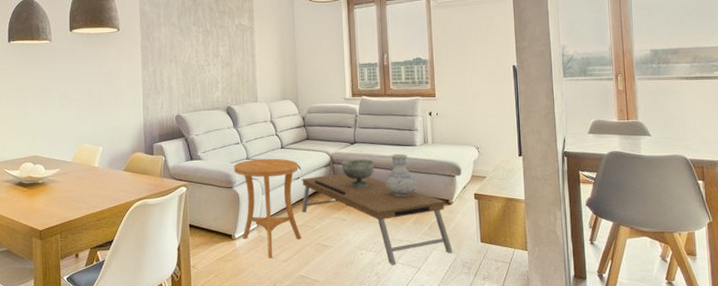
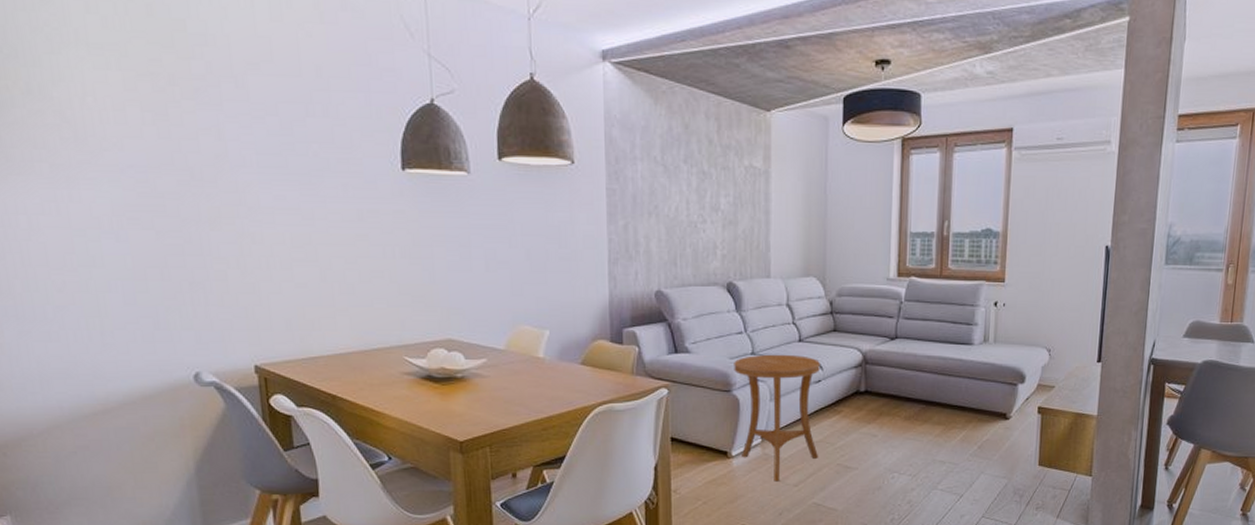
coffee table: present [301,174,453,265] -> none [821,377,1005,491]
decorative bowl: present [342,159,374,188] -> none [876,360,918,396]
vase: present [385,154,417,197] -> none [930,354,970,408]

